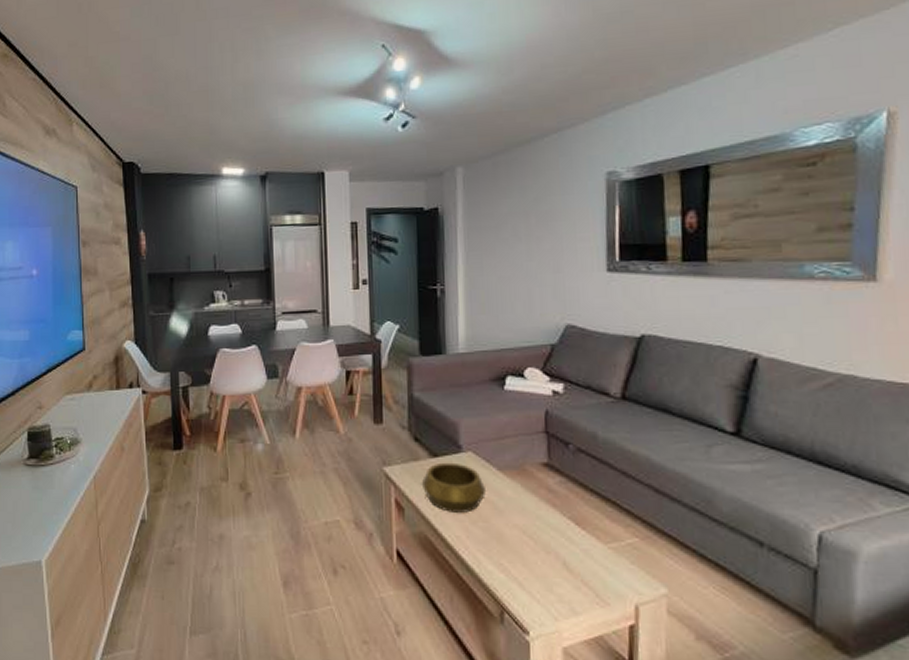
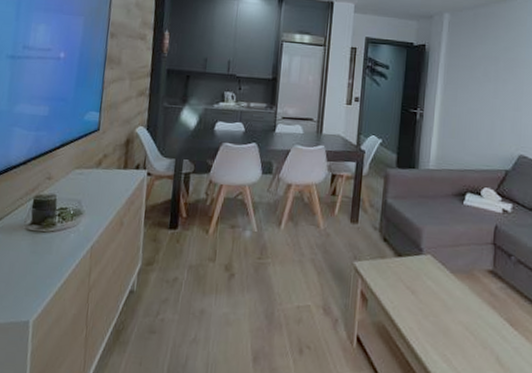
decorative bowl: present [422,462,485,513] -> none [386,262,439,308]

